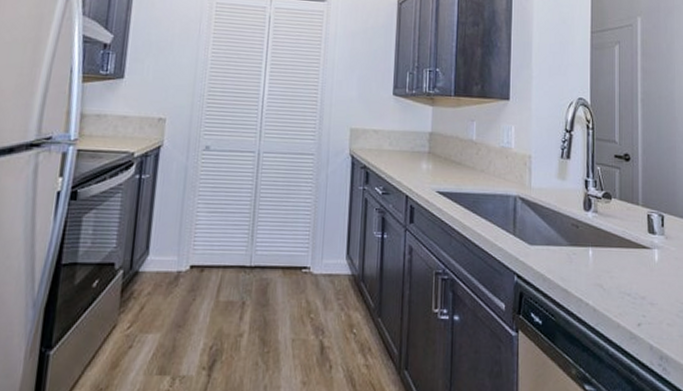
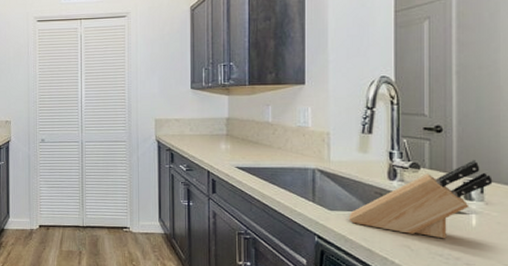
knife block: none [547,191,671,277] -> present [348,160,493,239]

